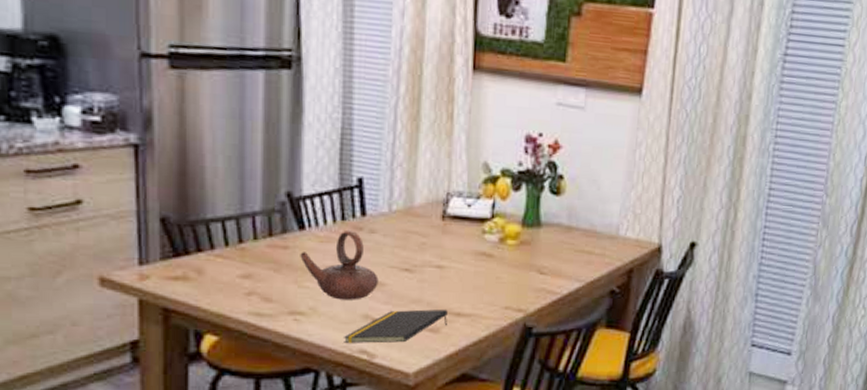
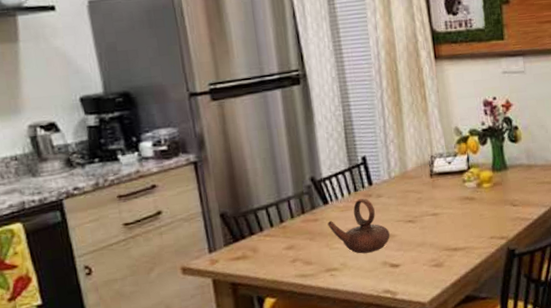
notepad: present [344,309,448,343] -> none [370,246,448,287]

